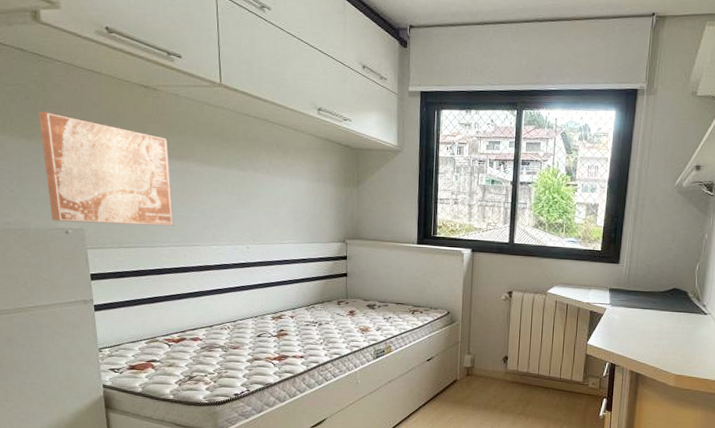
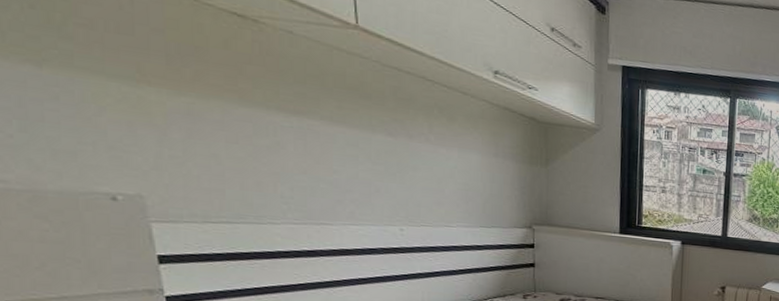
wall art: present [39,111,174,227] -> none [55,28,290,199]

